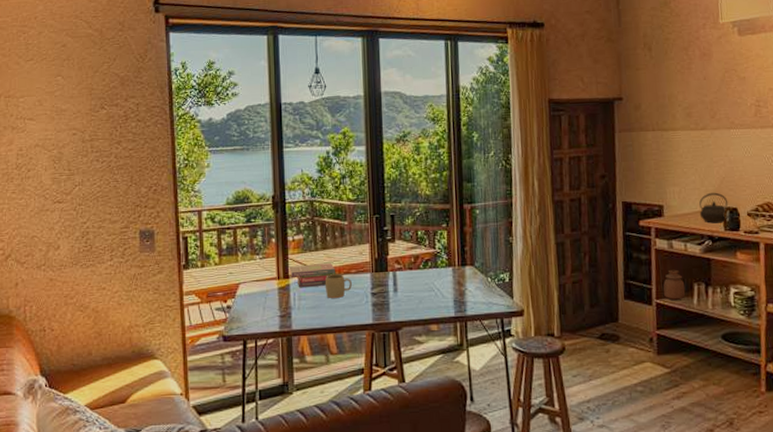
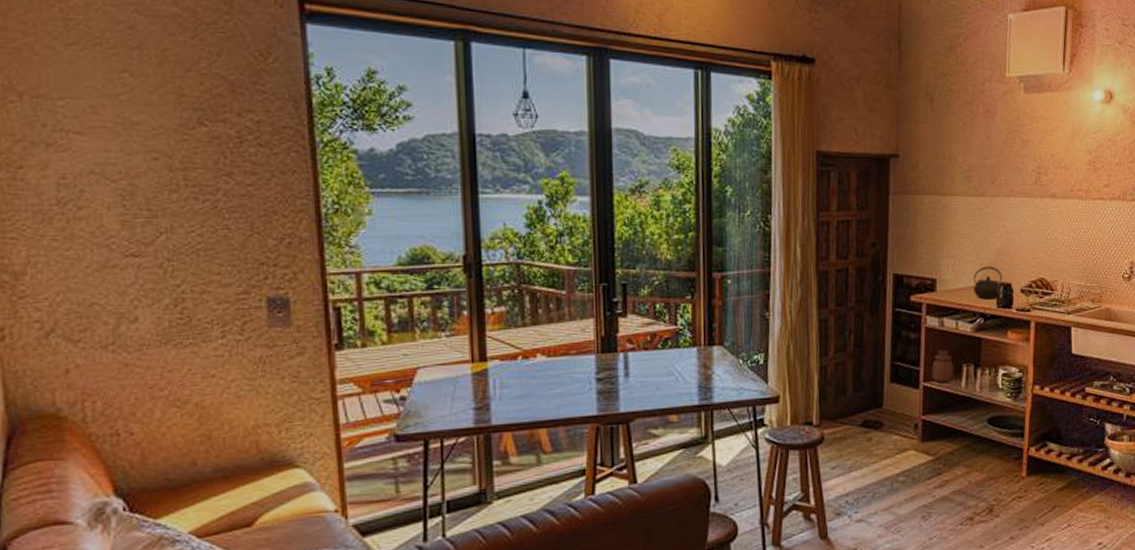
books: present [289,263,336,288] -> none [486,342,551,373]
mug: present [324,274,352,298] -> none [535,355,571,385]

